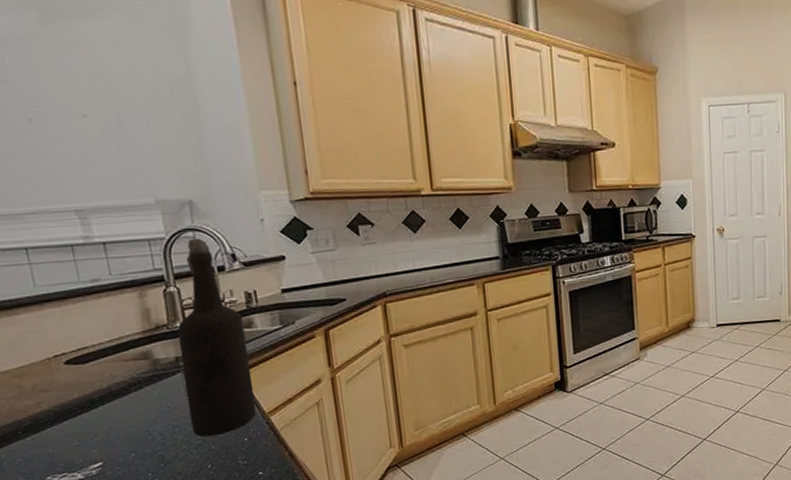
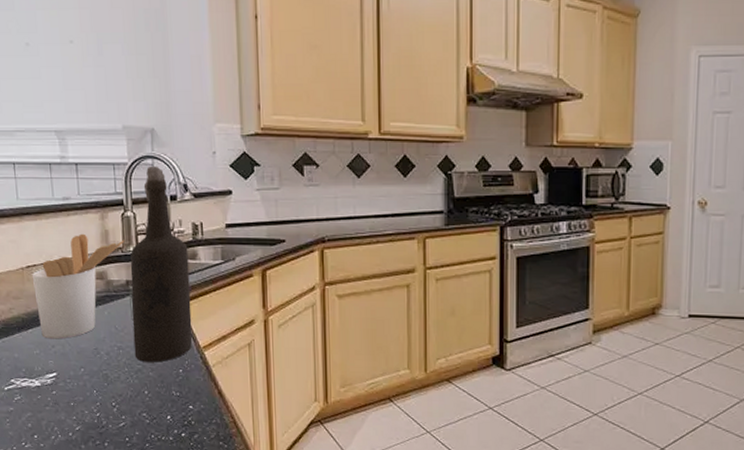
utensil holder: none [61,314,170,429] -> present [32,233,125,339]

